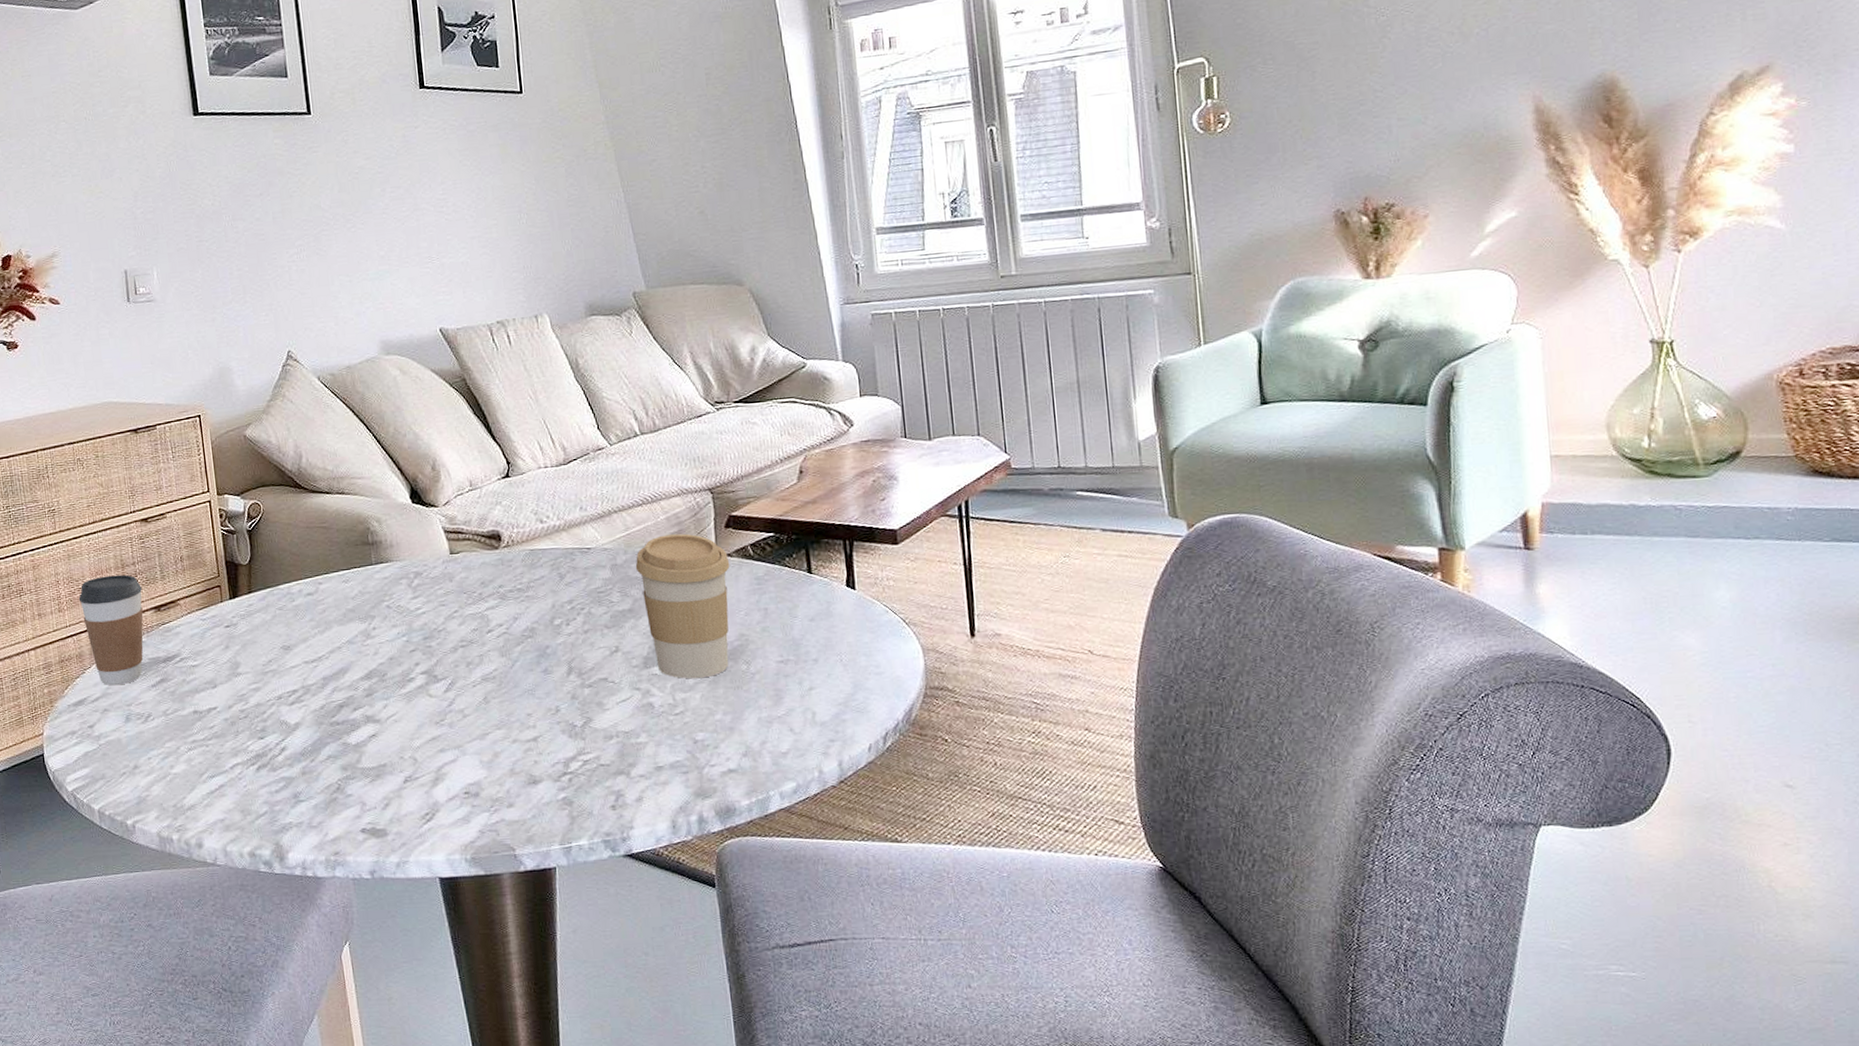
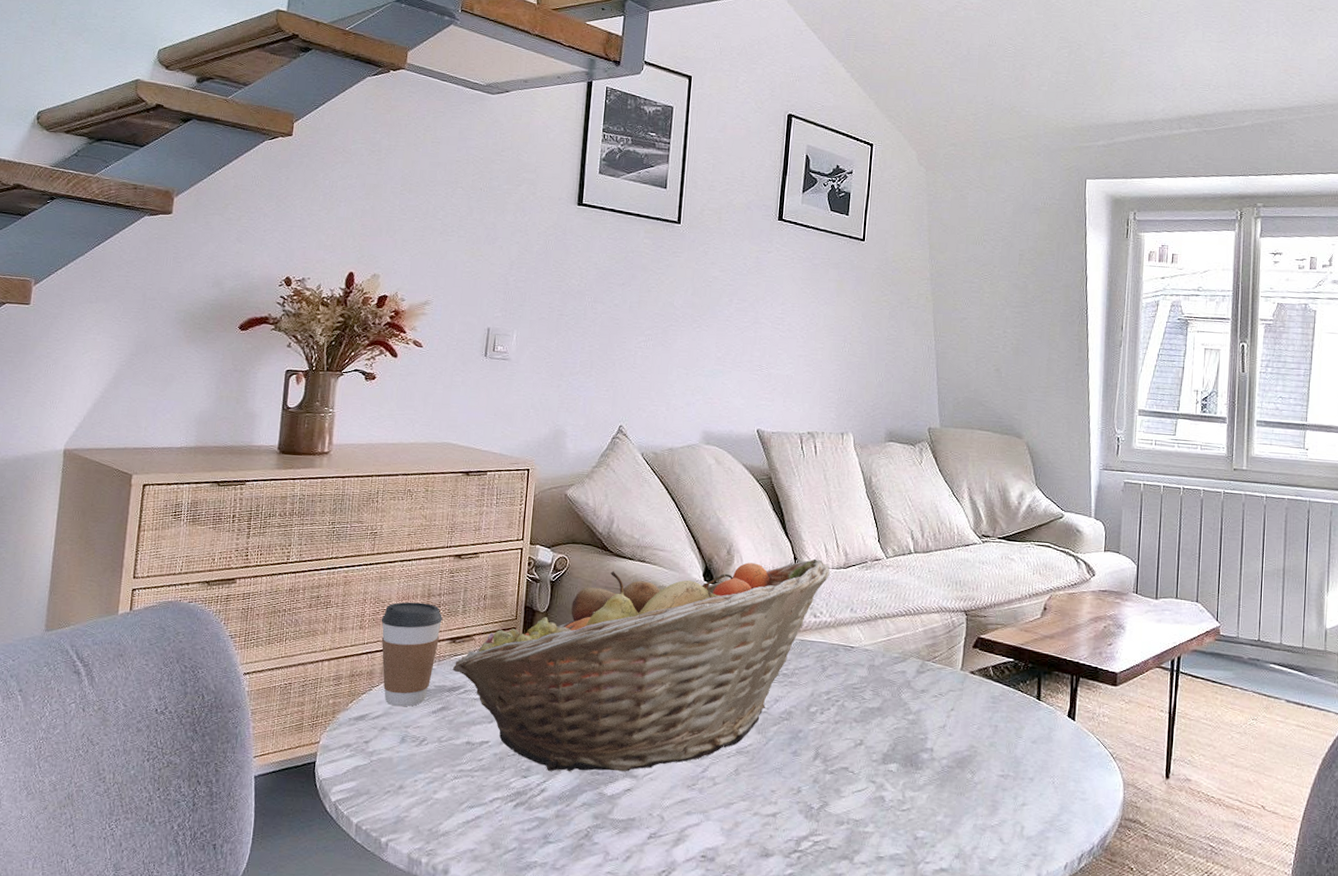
fruit basket: none [163,459,550,728] -> present [452,558,831,771]
coffee cup: present [635,533,730,679] -> none [890,645,972,781]

